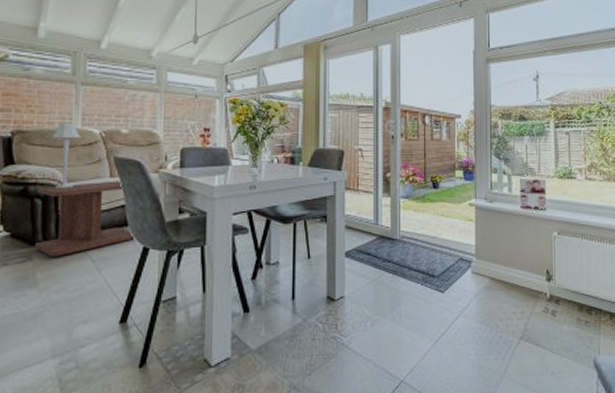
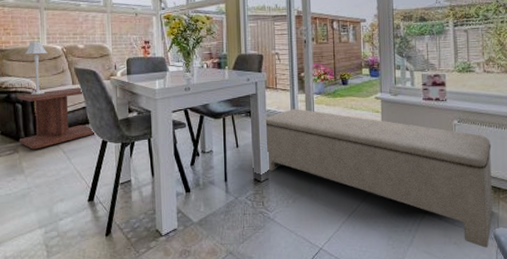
bench: none [342,214,594,379] -> present [264,109,493,248]

